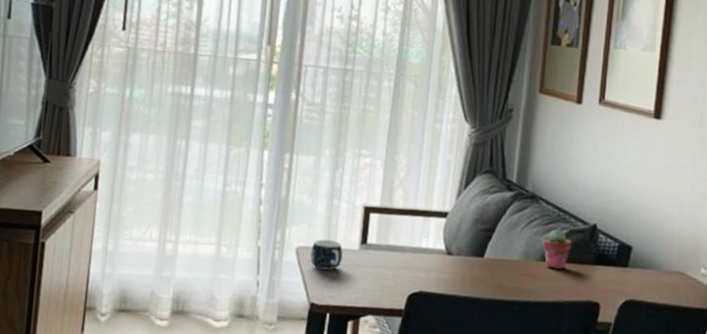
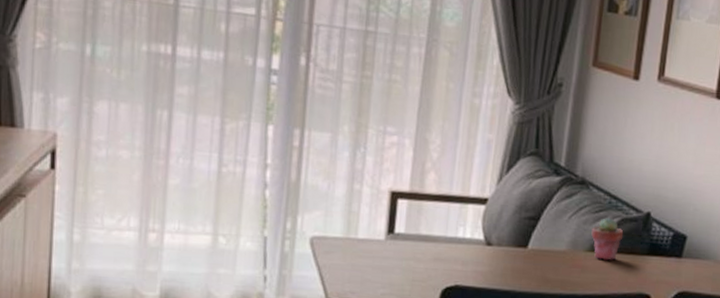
mug: present [310,239,343,270] -> none [327,227,366,263]

